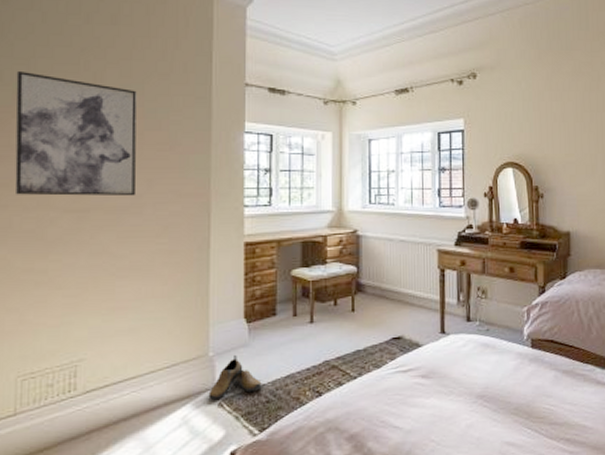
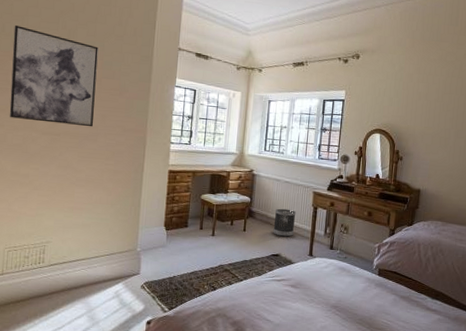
shoe: present [208,355,262,400] -> none [134,253,173,283]
wastebasket: none [390,275,418,313] -> present [273,208,296,237]

